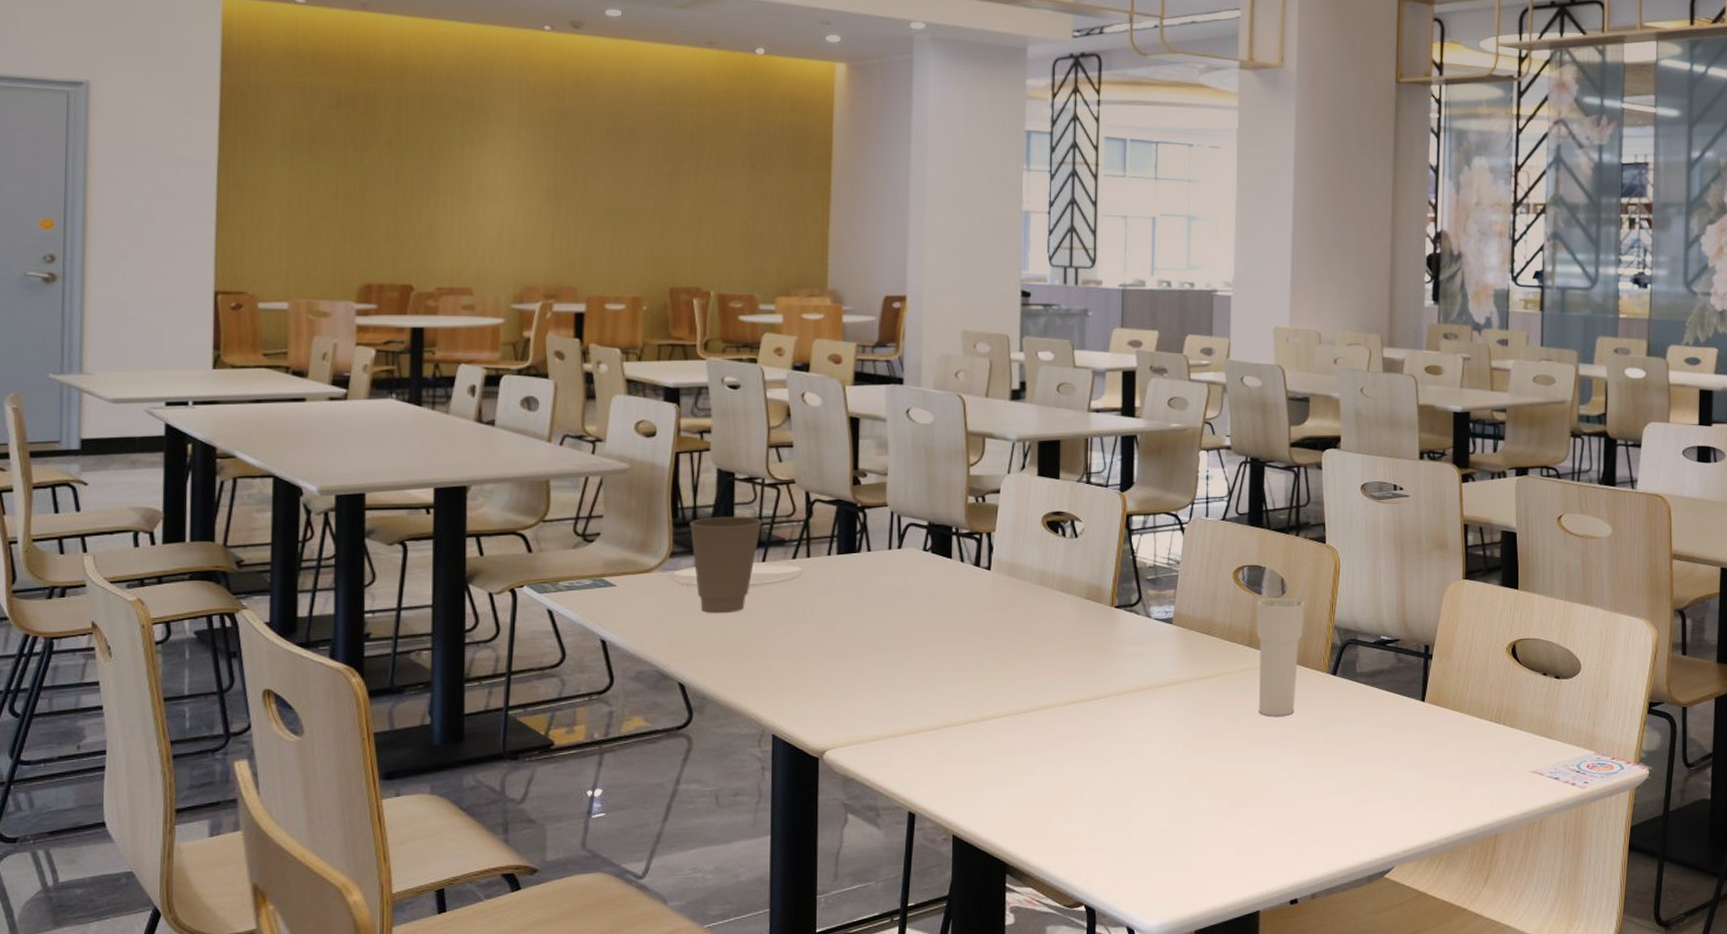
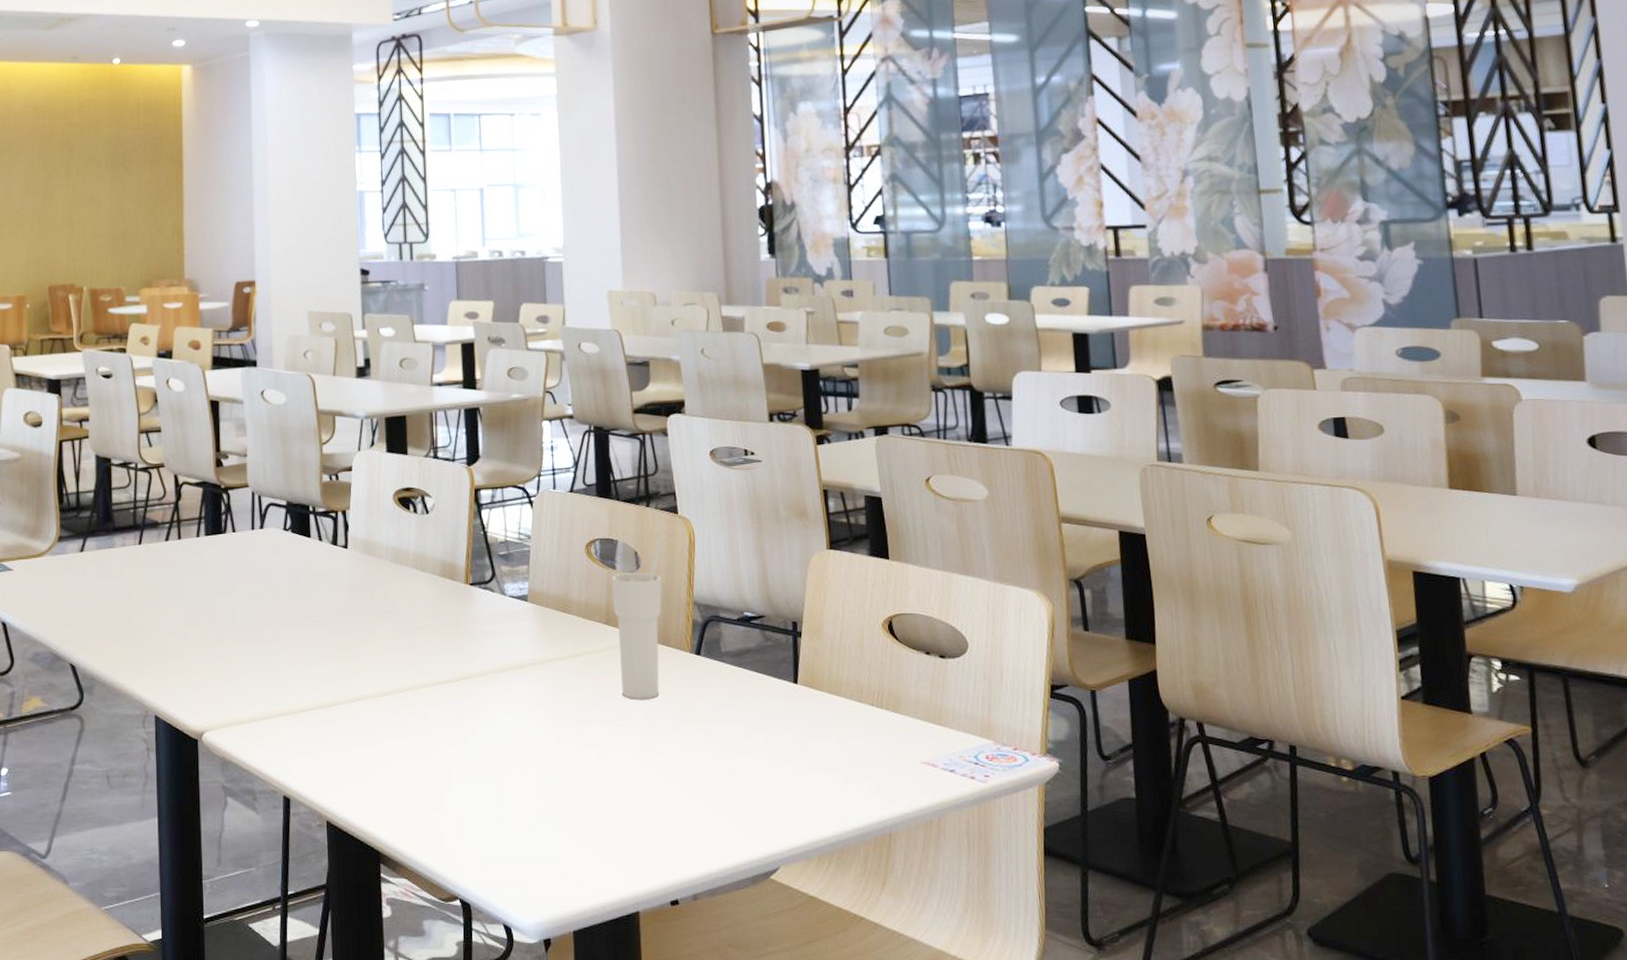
plate: present [669,561,804,589] -> none [58,544,176,571]
cup: present [689,517,762,614] -> none [73,501,137,596]

